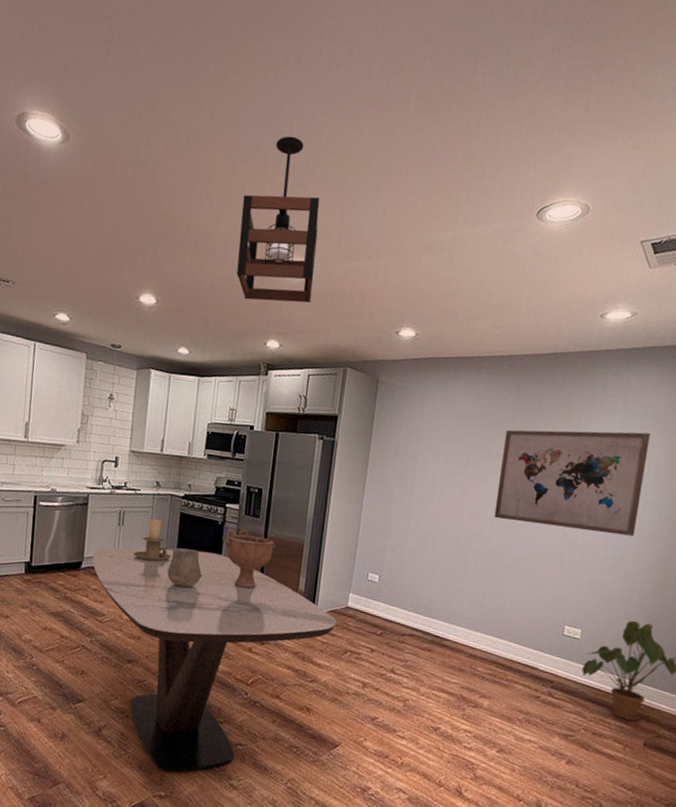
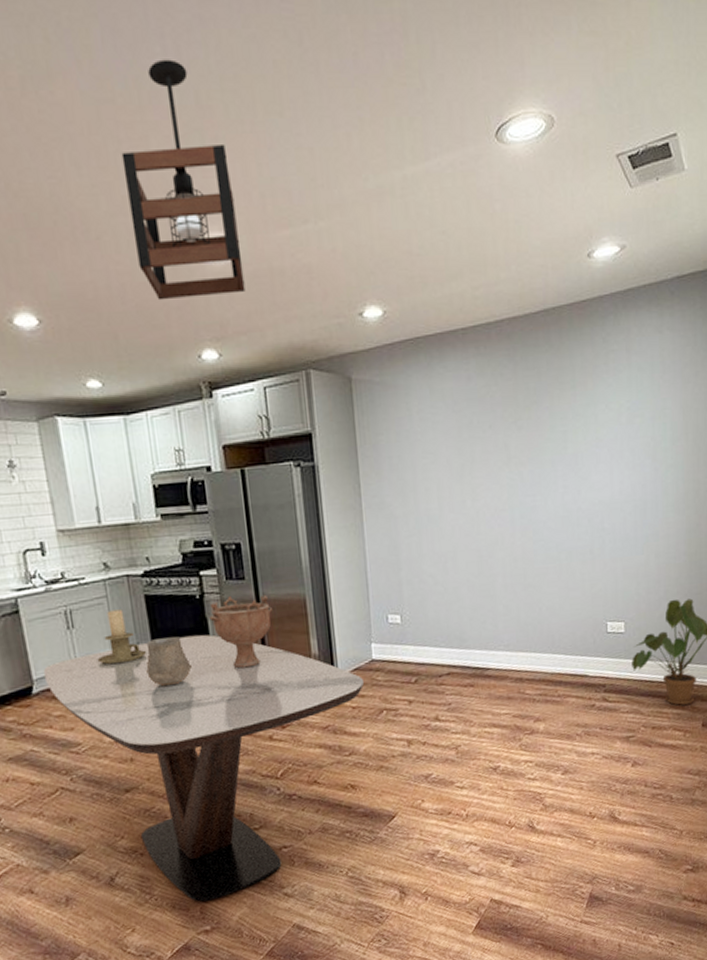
wall art: present [494,429,650,537] -> none [508,387,661,519]

